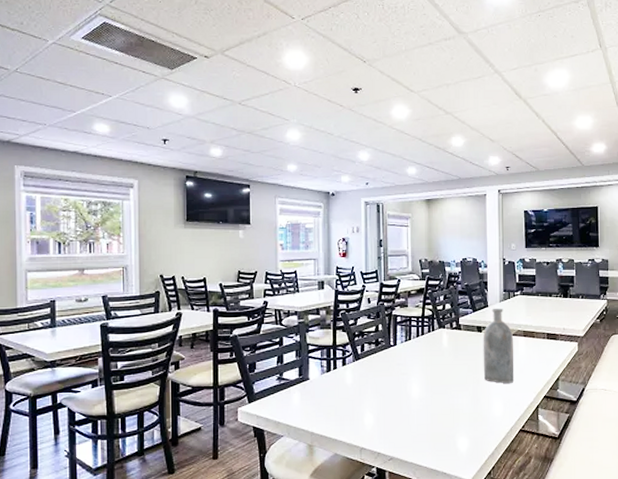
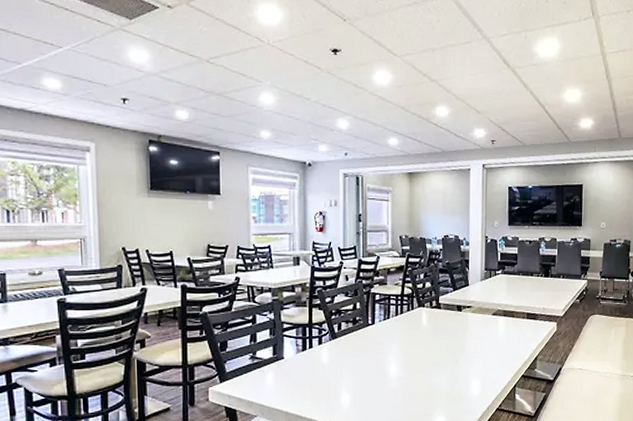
bottle: present [483,308,515,383] -> none [462,287,494,363]

